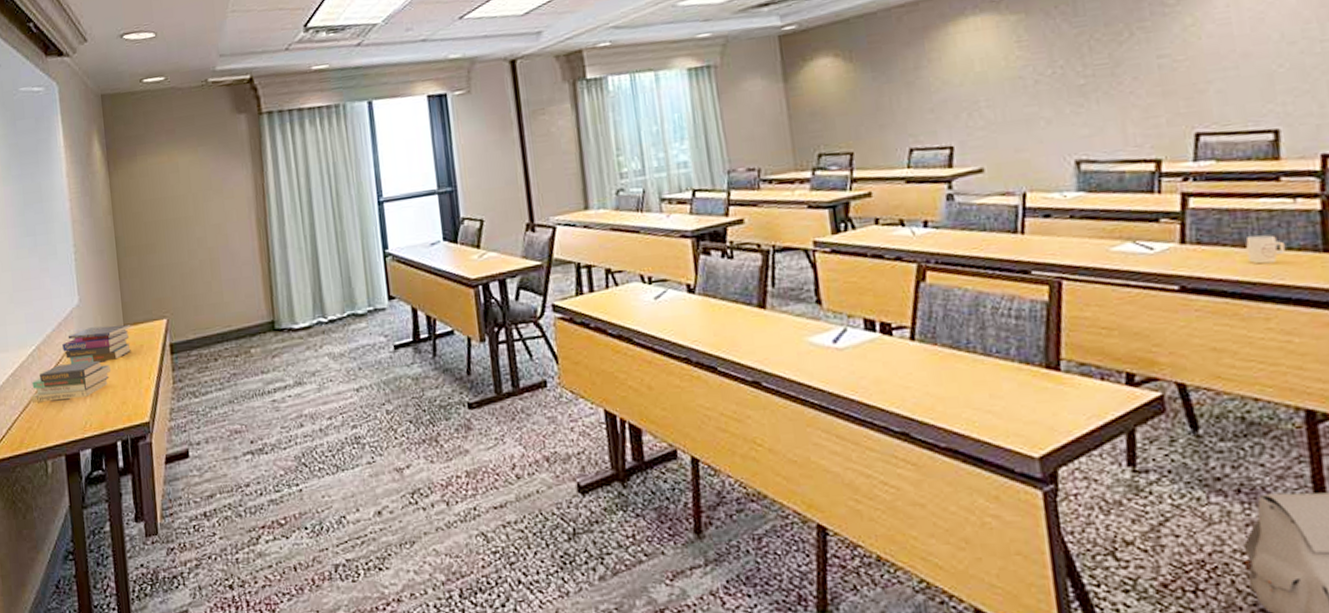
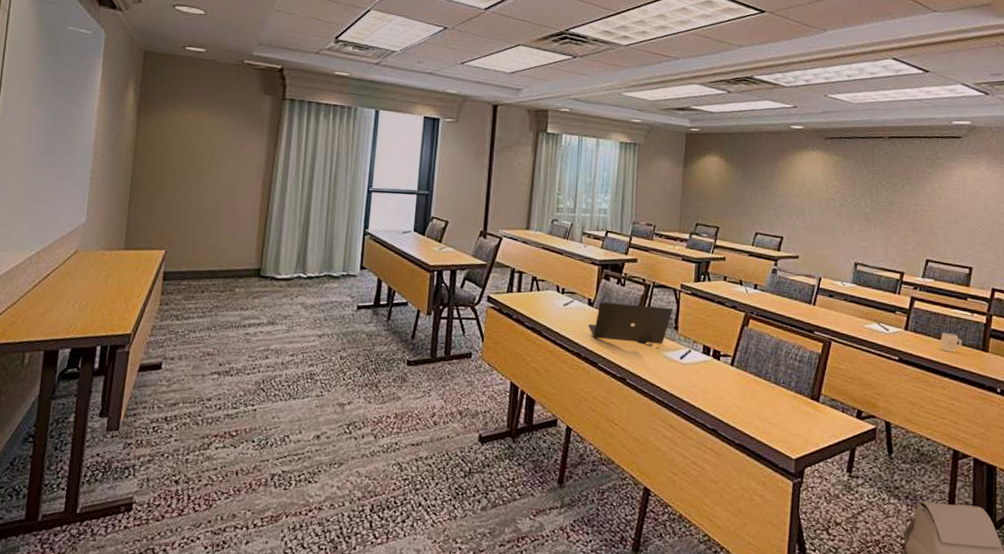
books: present [30,361,111,403] -> none [20,272,104,304]
books: present [62,324,131,365] -> none [61,245,131,277]
laptop: none [693,277,809,335] -> present [588,302,673,344]

